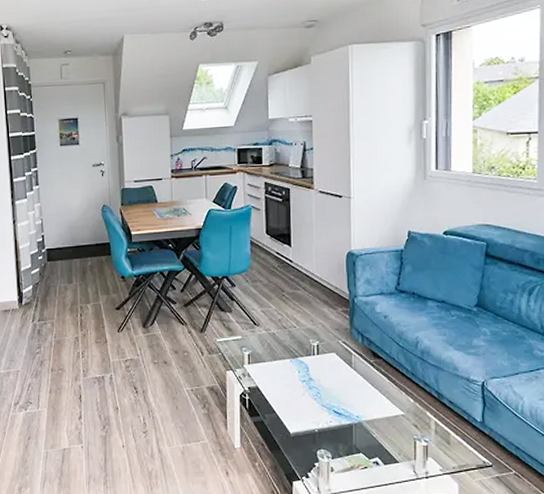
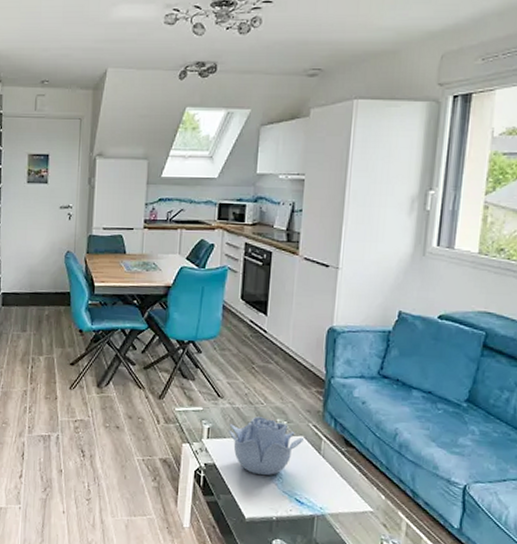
decorative bowl: none [267,339,335,393] -> present [229,416,304,476]

